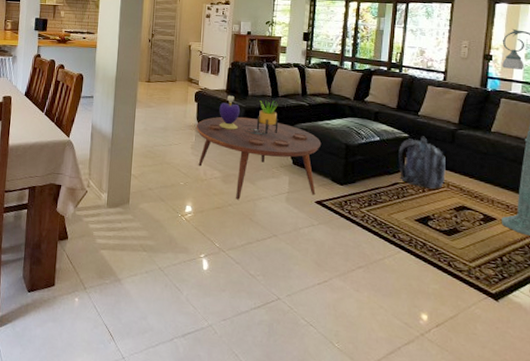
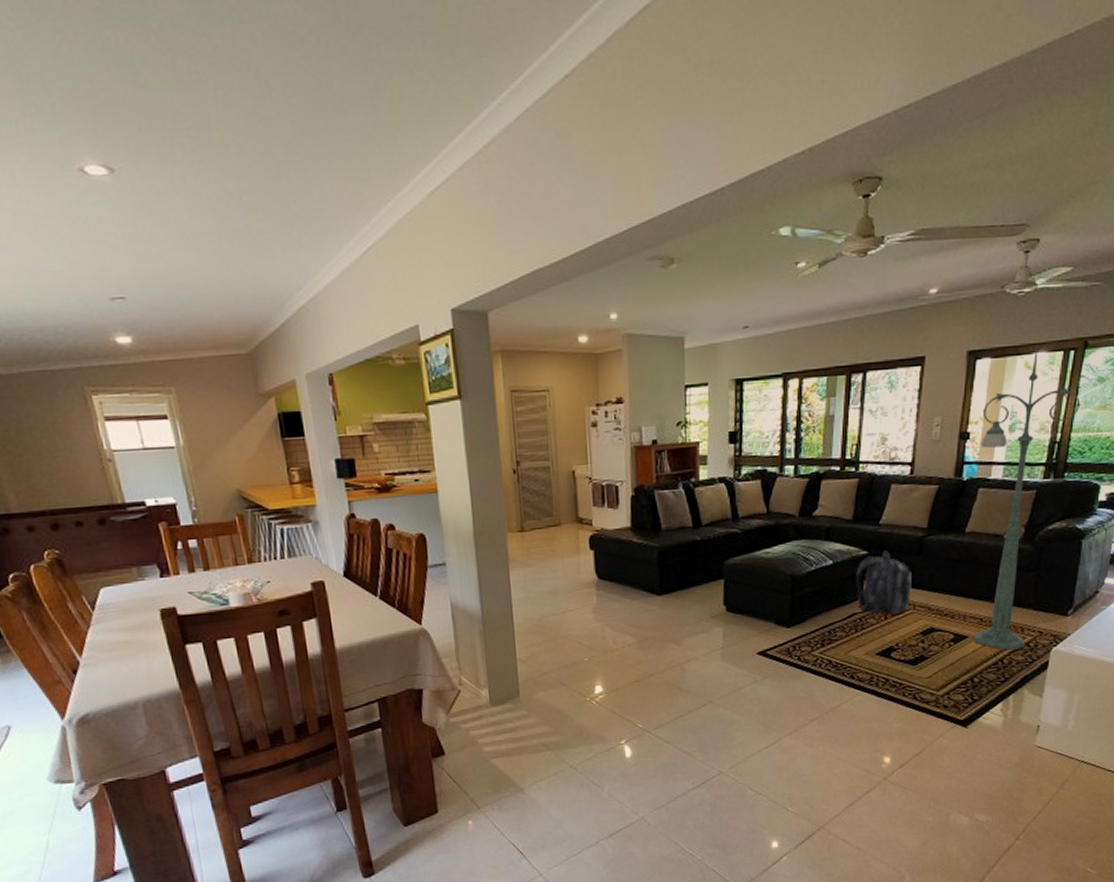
coffee table: present [196,117,322,200] -> none [596,560,761,667]
decorative container: present [219,95,240,130] -> none [624,533,652,580]
potted plant: present [256,100,279,135] -> none [675,532,705,579]

